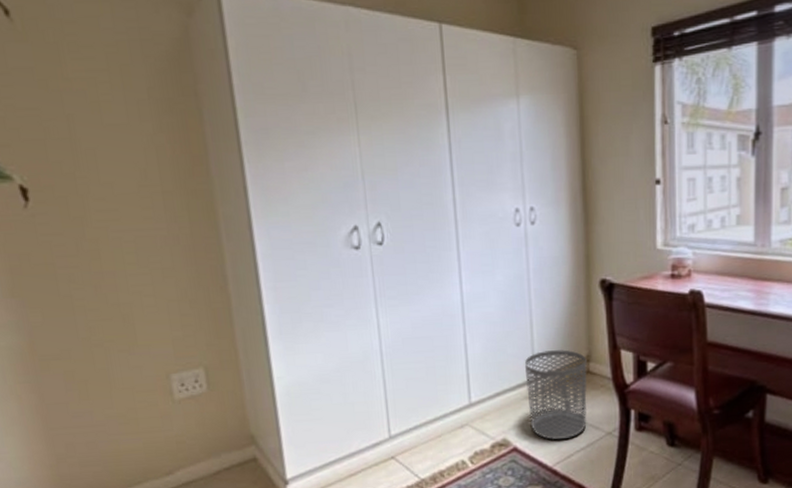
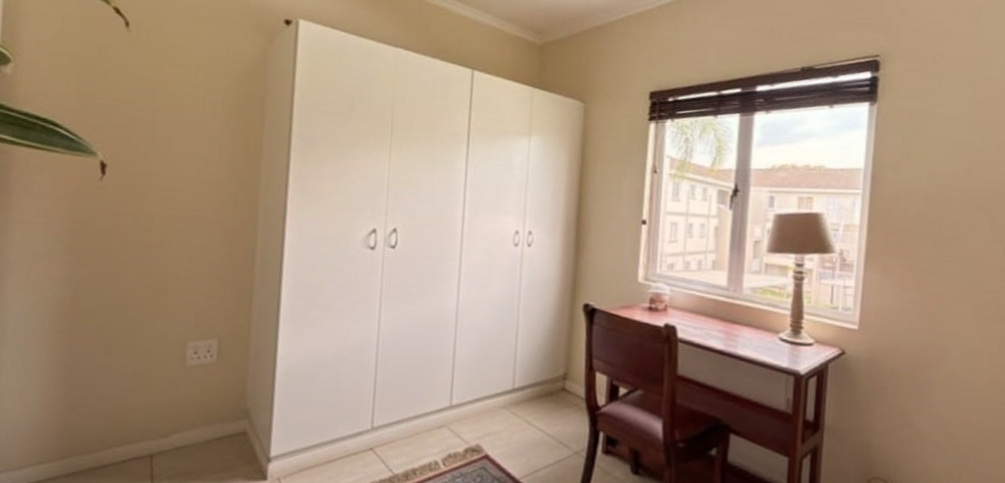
waste bin: present [524,349,588,440] -> none [504,364,564,453]

